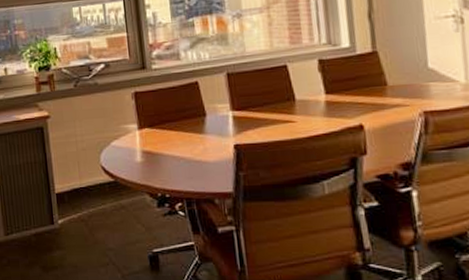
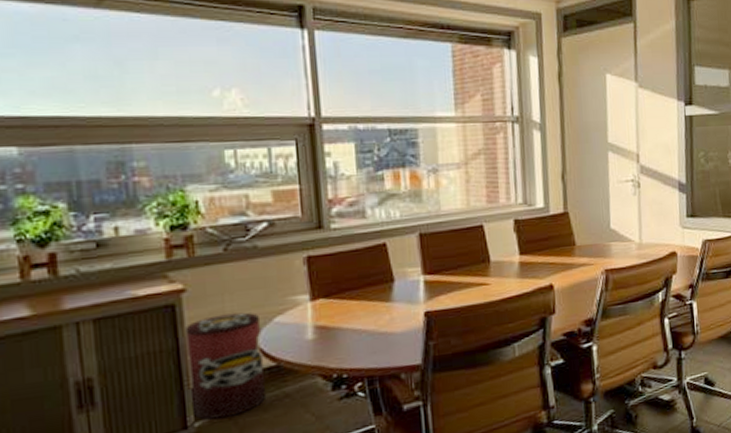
waste bin: none [50,136,108,219] -> present [185,312,267,420]

